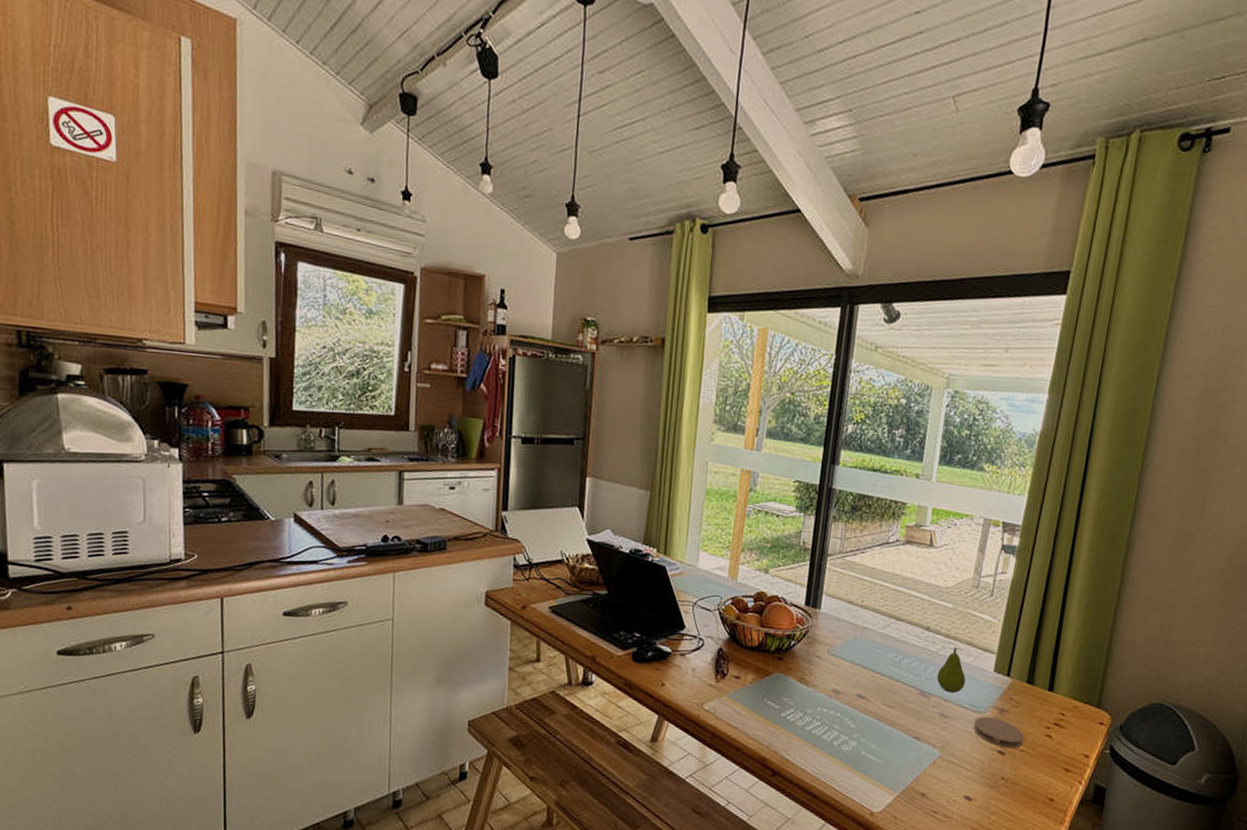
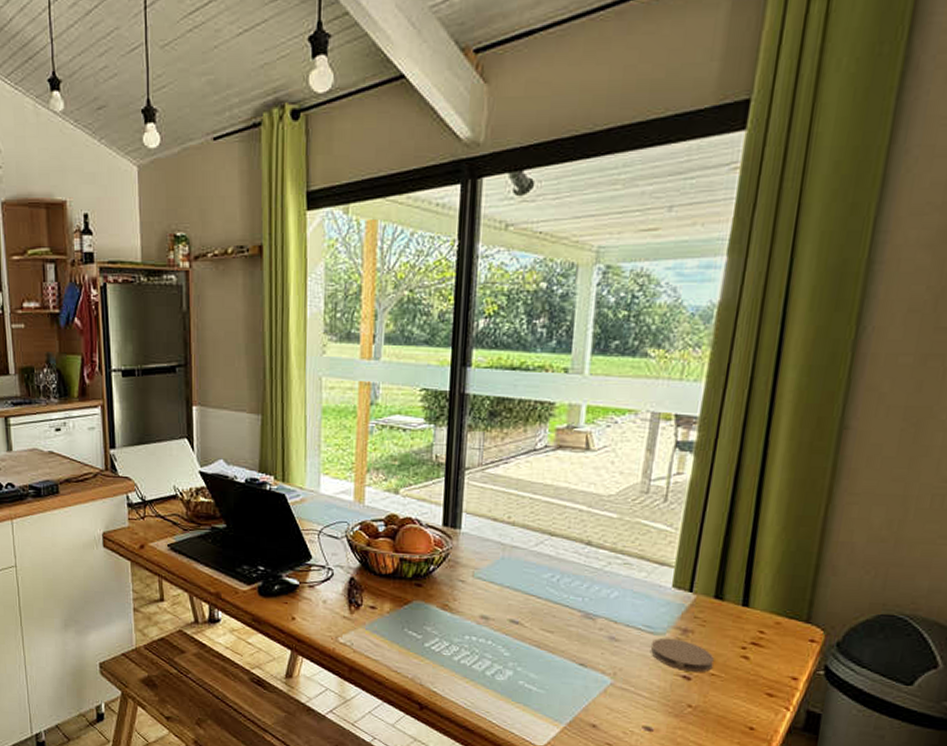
fruit: present [936,647,966,694] -> none [603,562,639,614]

